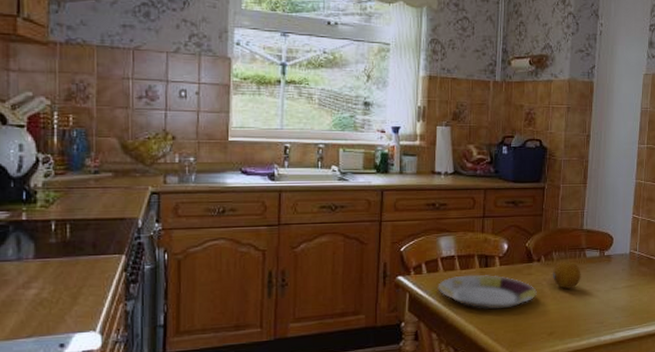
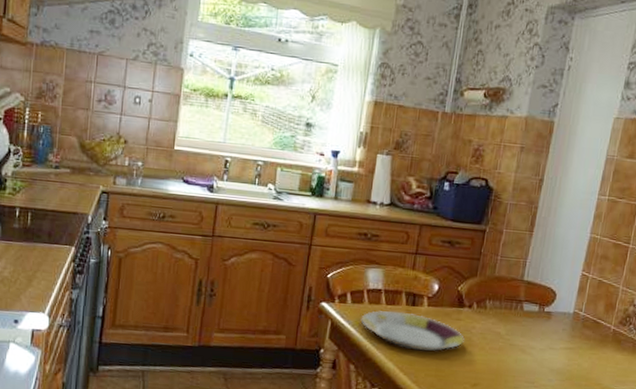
fruit: present [552,260,581,289] -> none [483,310,516,341]

